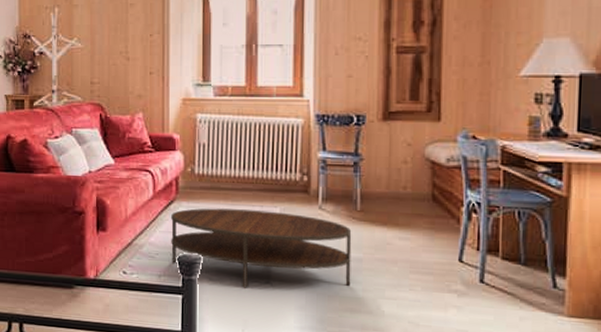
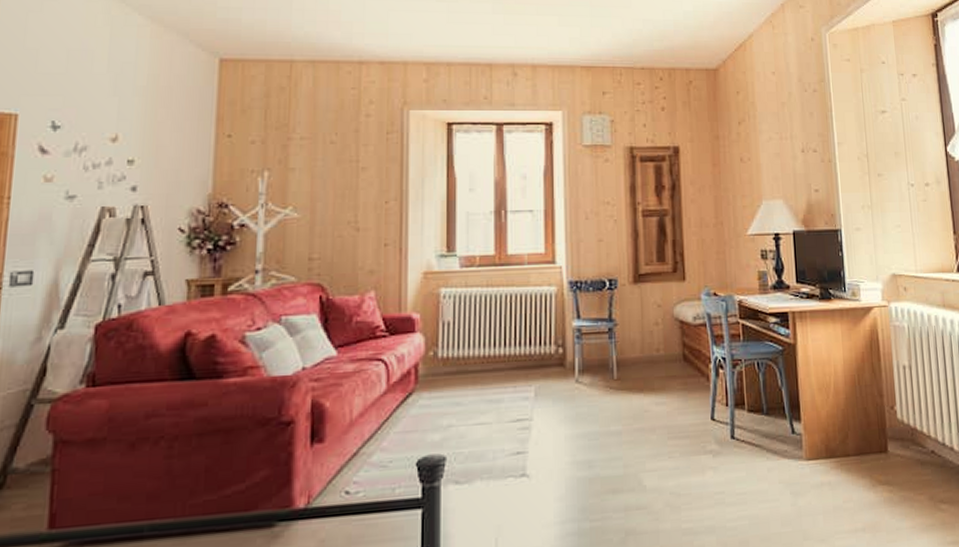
coffee table: present [171,208,352,288] -> none [409,391,611,487]

